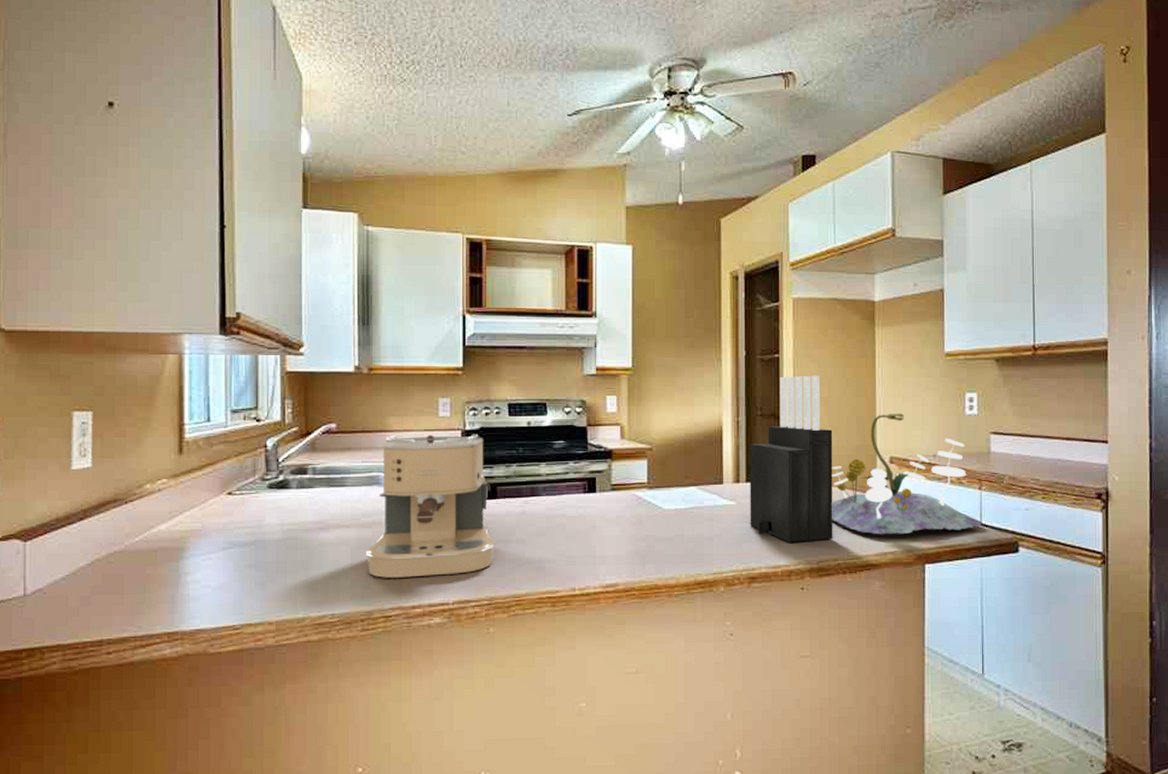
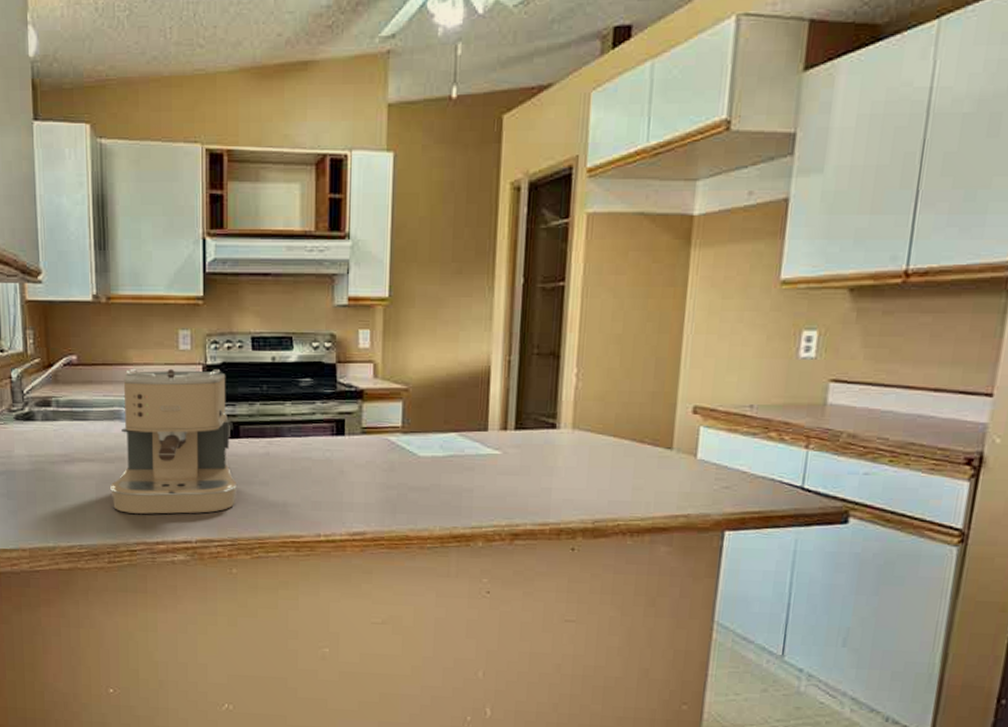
knife block: present [750,375,833,543] -> none [516,307,624,499]
plant: present [832,414,982,535] -> none [614,355,805,496]

